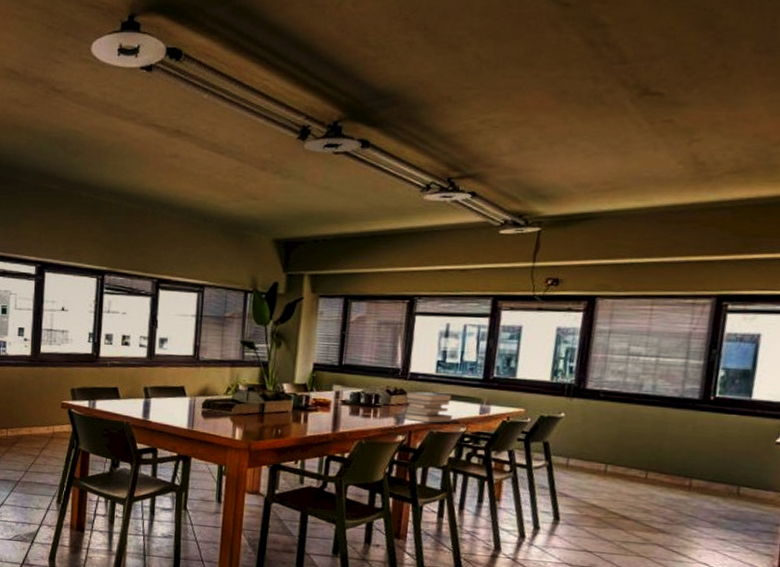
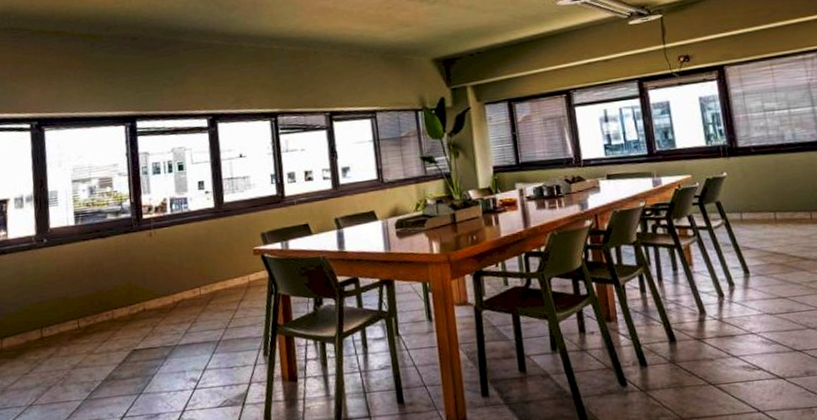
books: present [403,391,453,424] -> none [583,173,632,205]

